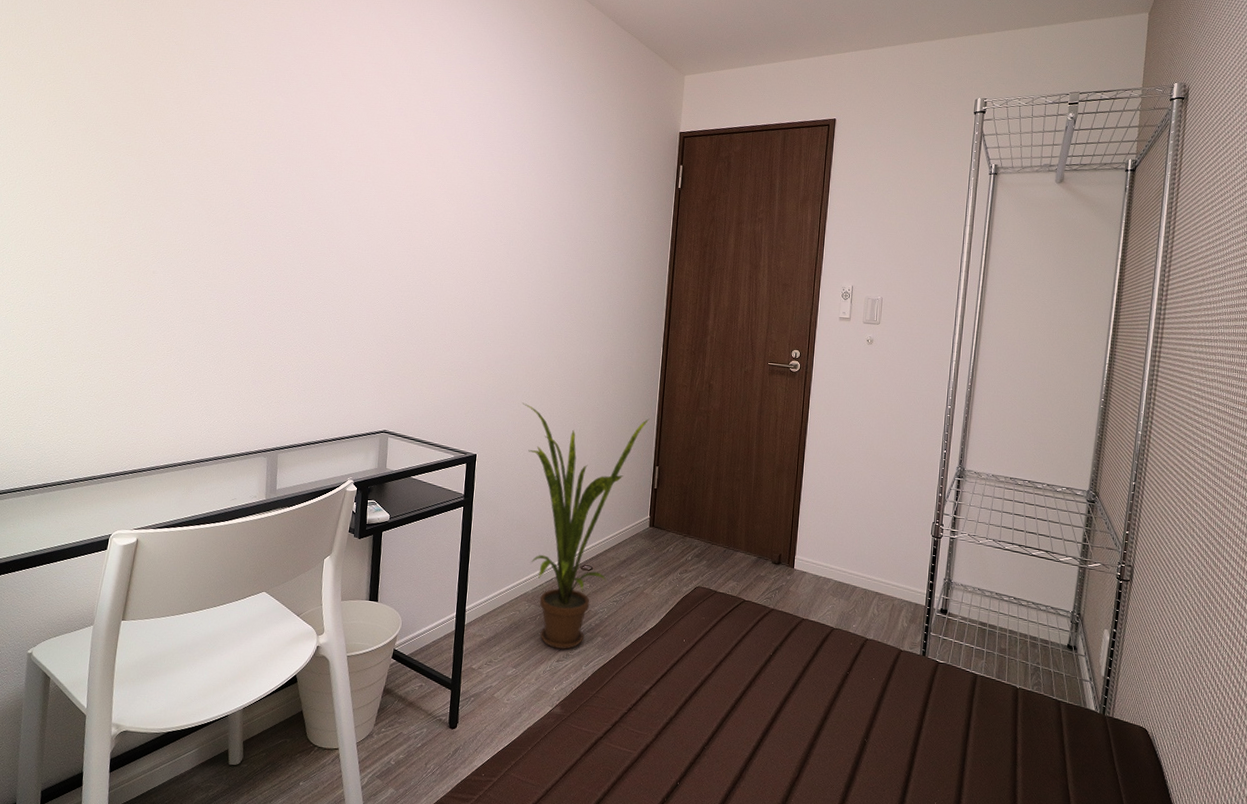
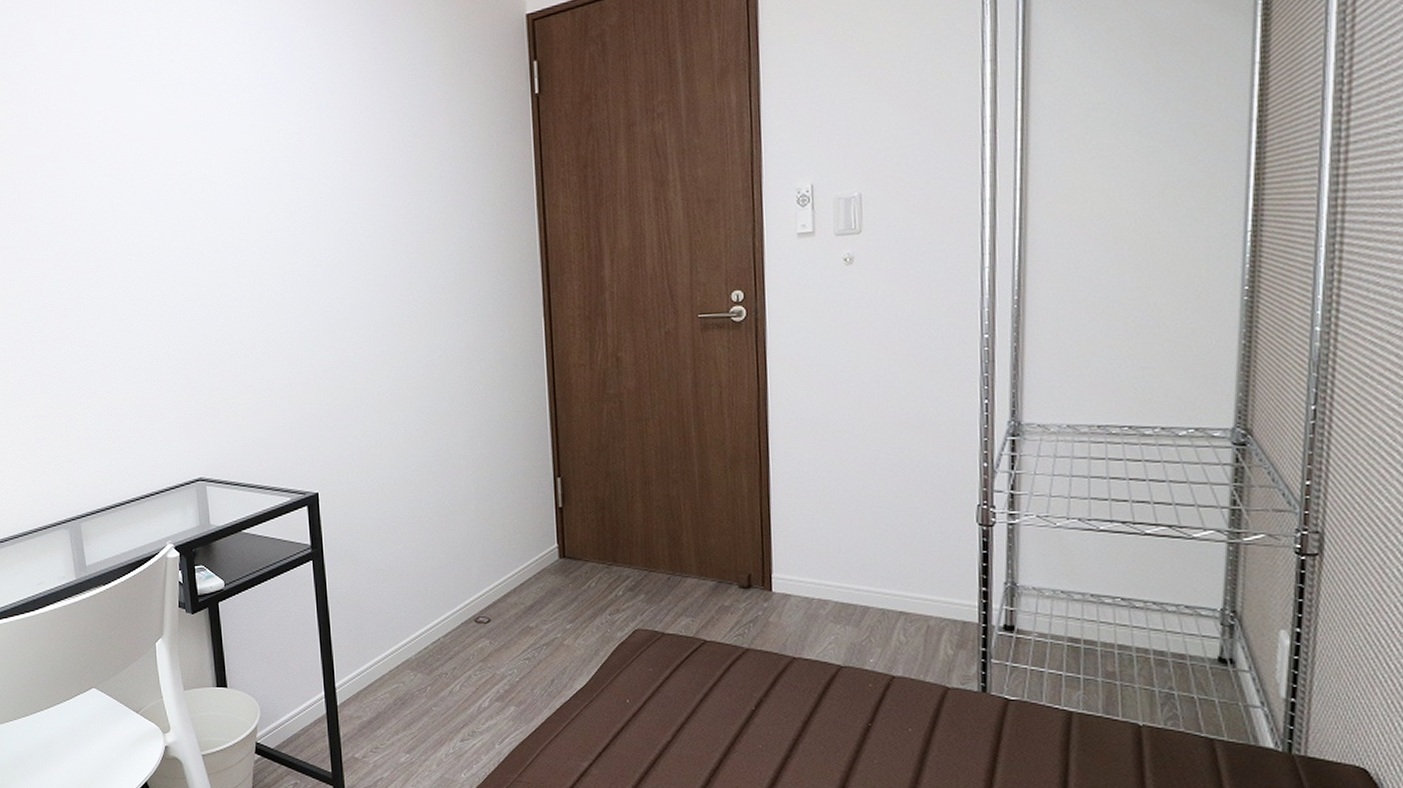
house plant: present [523,402,650,650] -> none [367,416,540,725]

